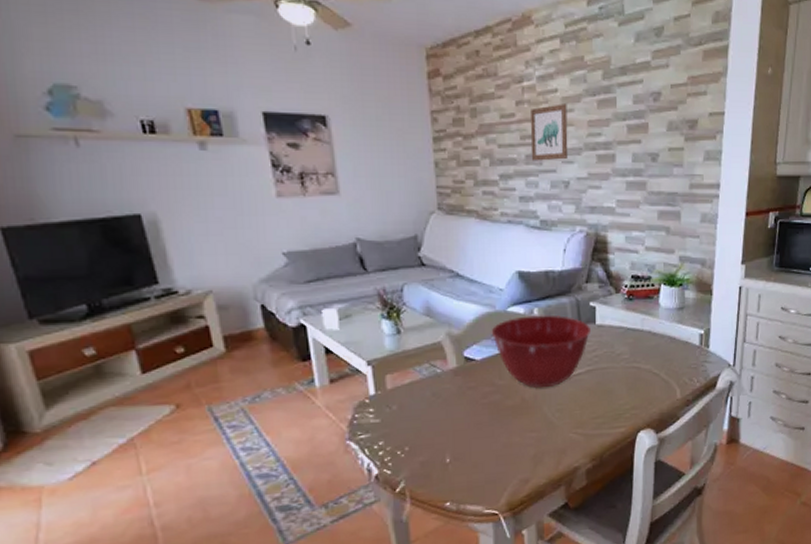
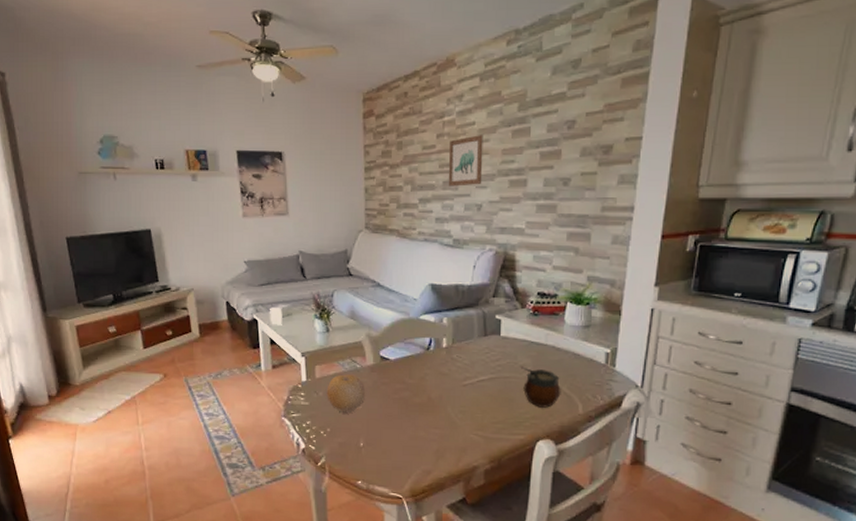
fruit: none [401,381,449,426] -> present [326,374,365,413]
mixing bowl: present [491,315,590,389] -> none [404,324,495,390]
gourd: none [618,355,659,397] -> present [521,366,561,408]

